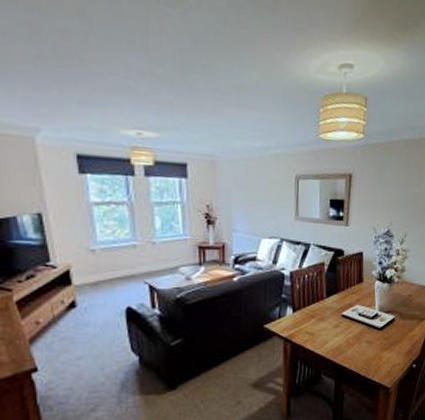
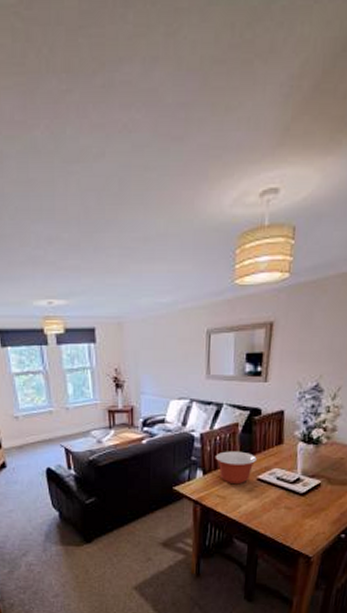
mixing bowl: none [304,289,341,321] -> present [215,451,257,485]

